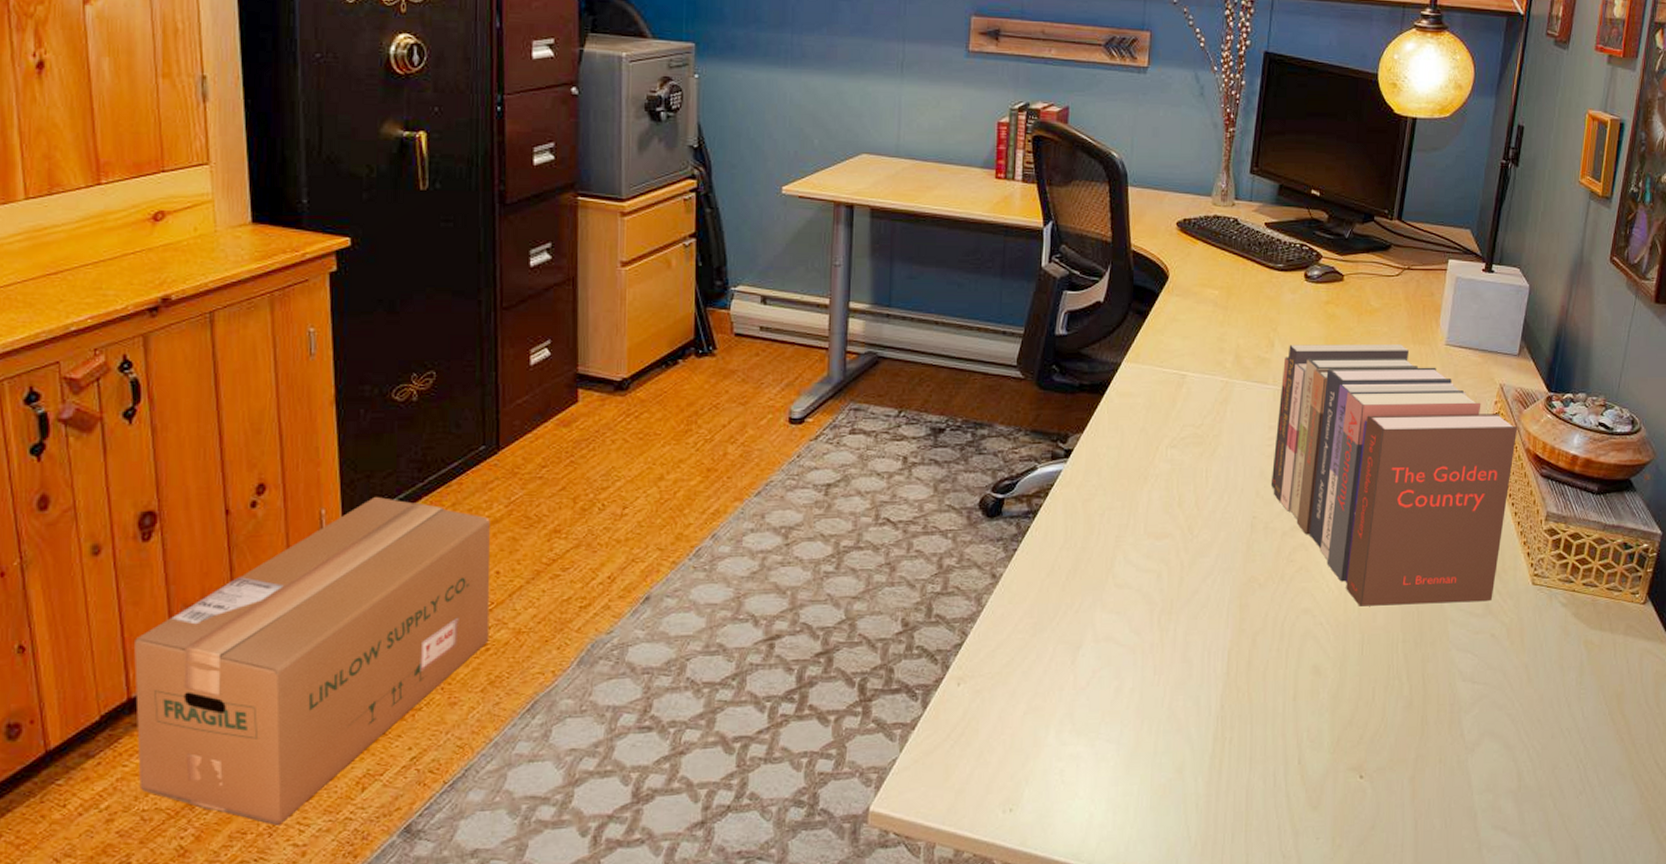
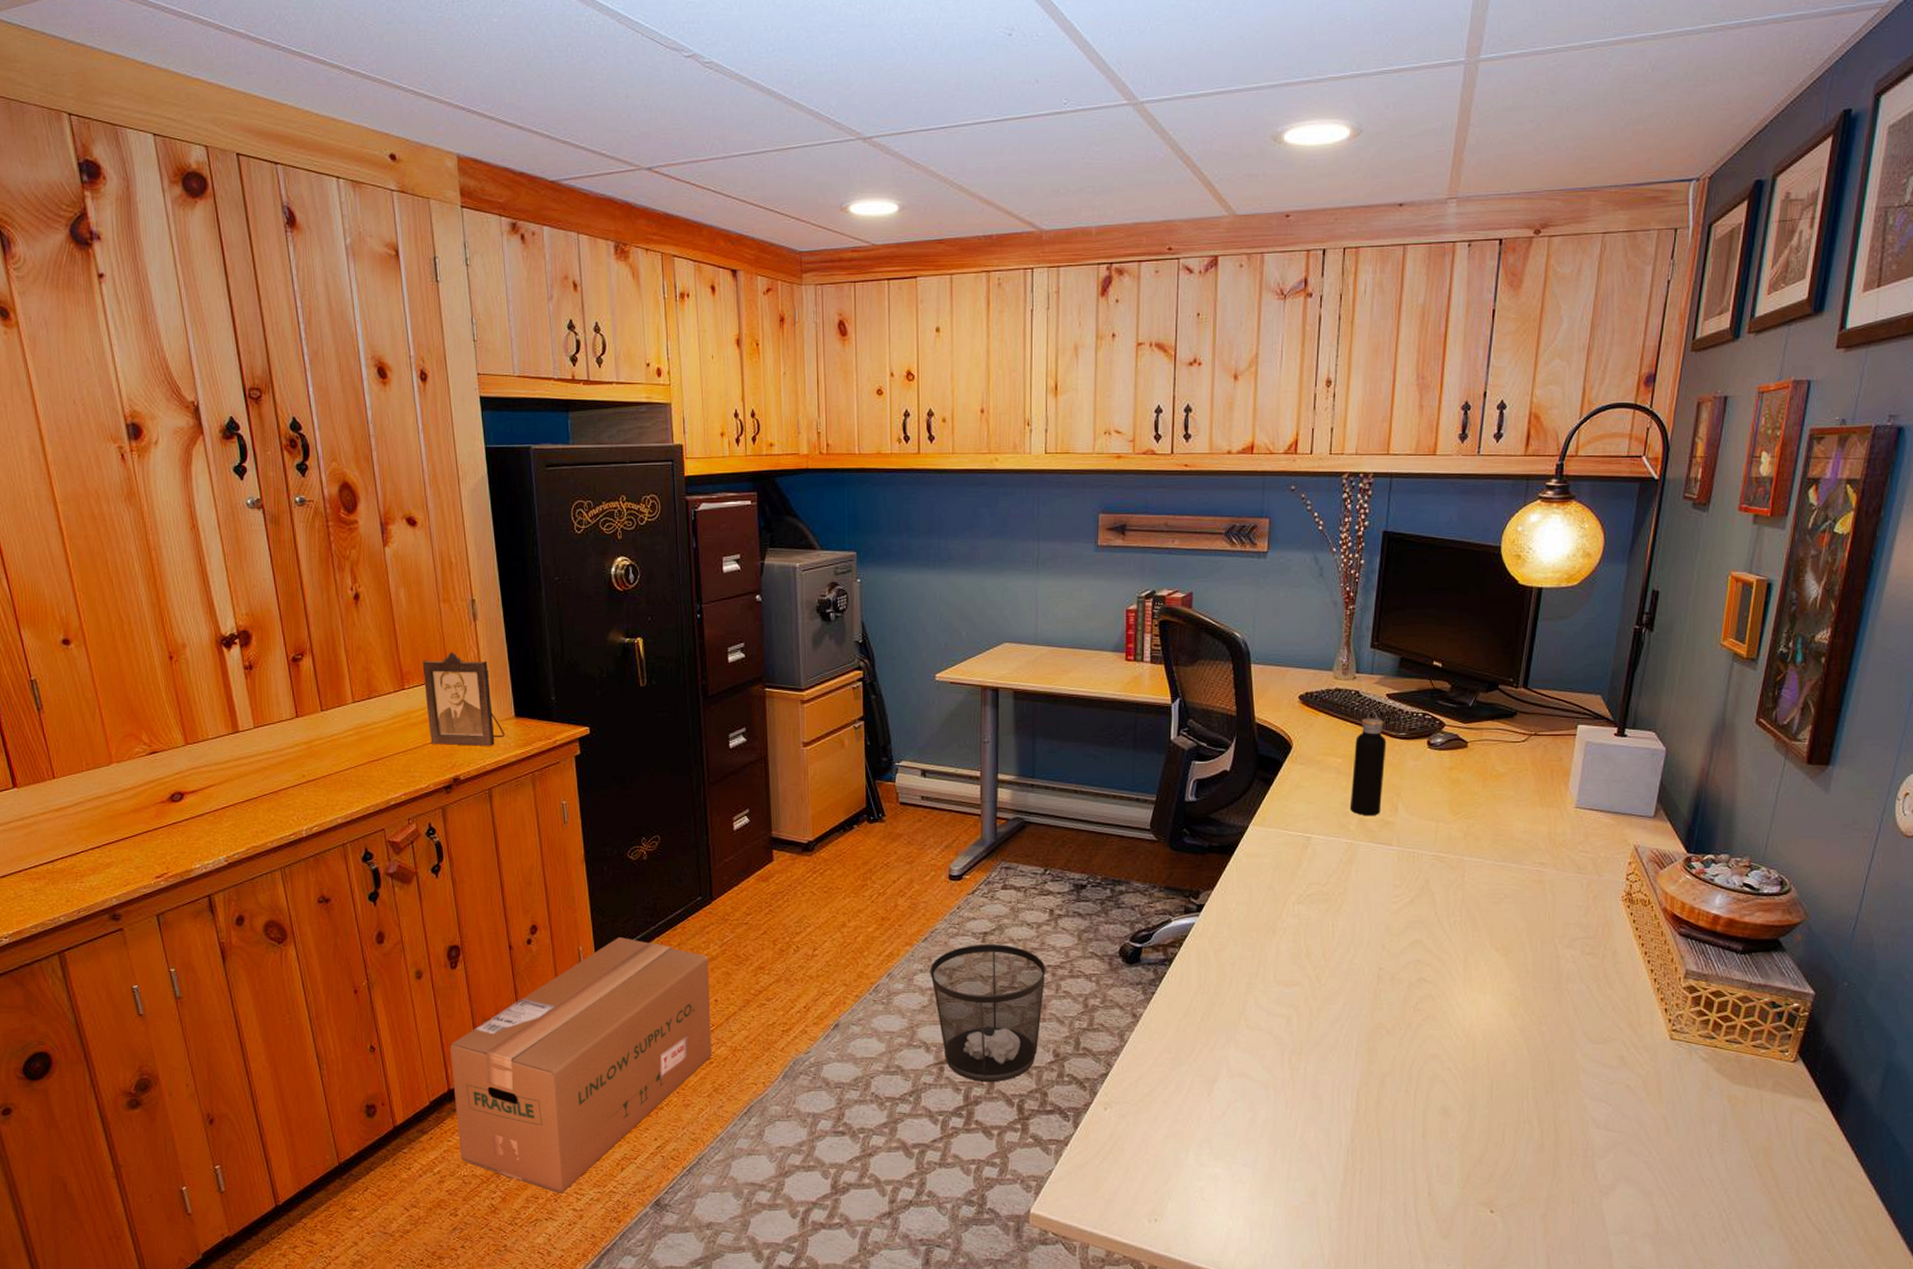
photo frame: none [127,140,236,258] -> present [422,652,505,746]
waste bin: none [762,497,897,660] -> present [930,943,1046,1083]
water bottle: none [1227,240,1264,351] -> present [1351,711,1387,815]
books: present [1270,344,1518,606] -> none [1396,807,1654,1054]

